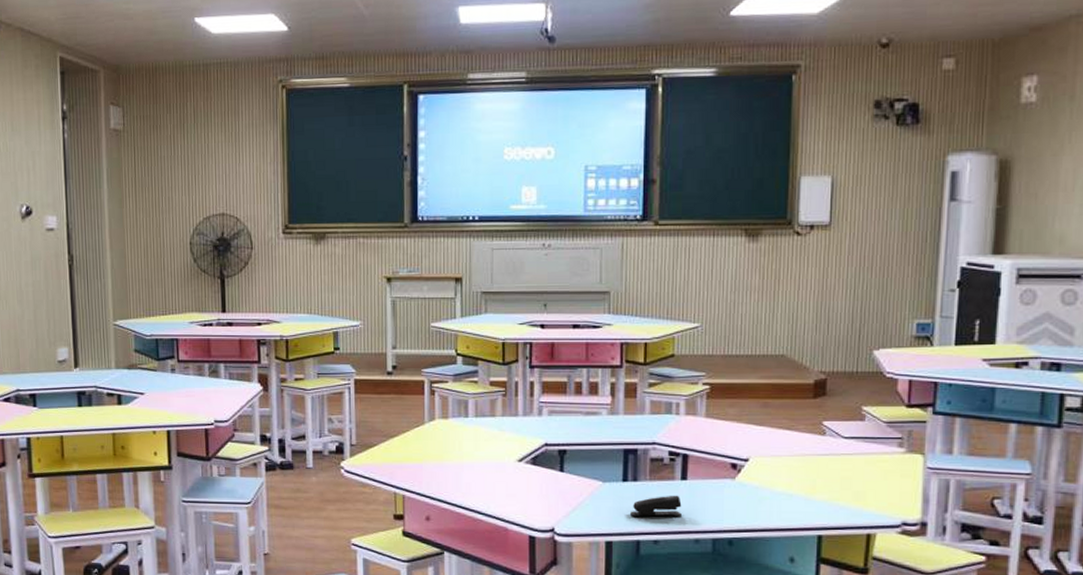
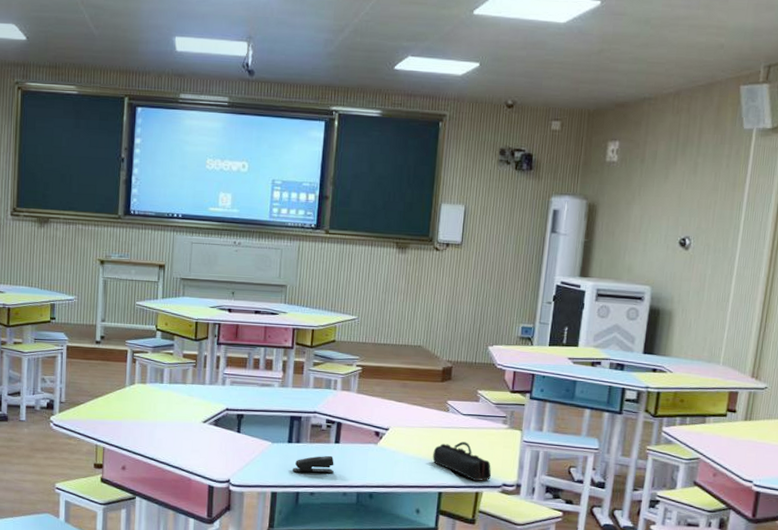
pencil case: none [807,471,887,521] -> present [432,441,492,482]

